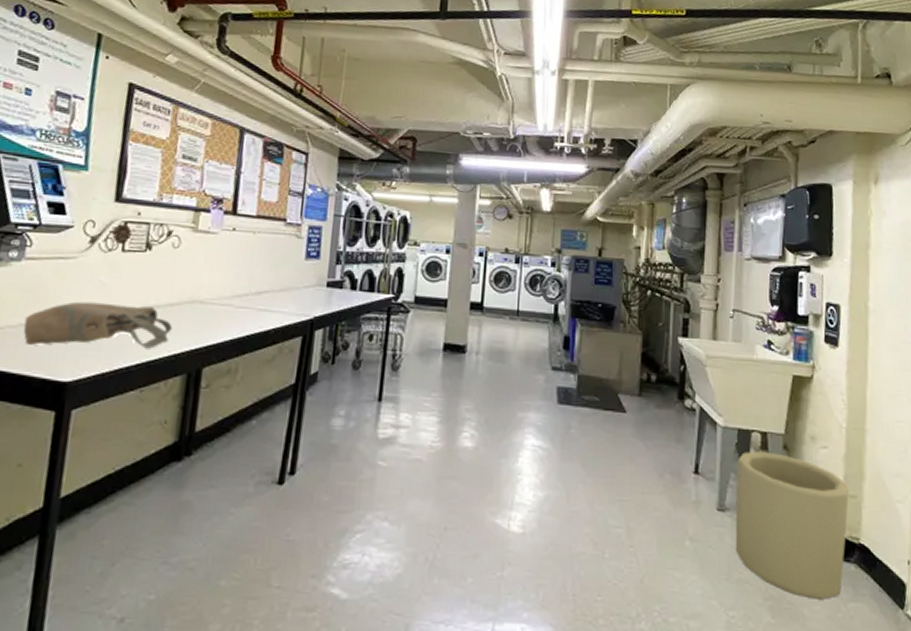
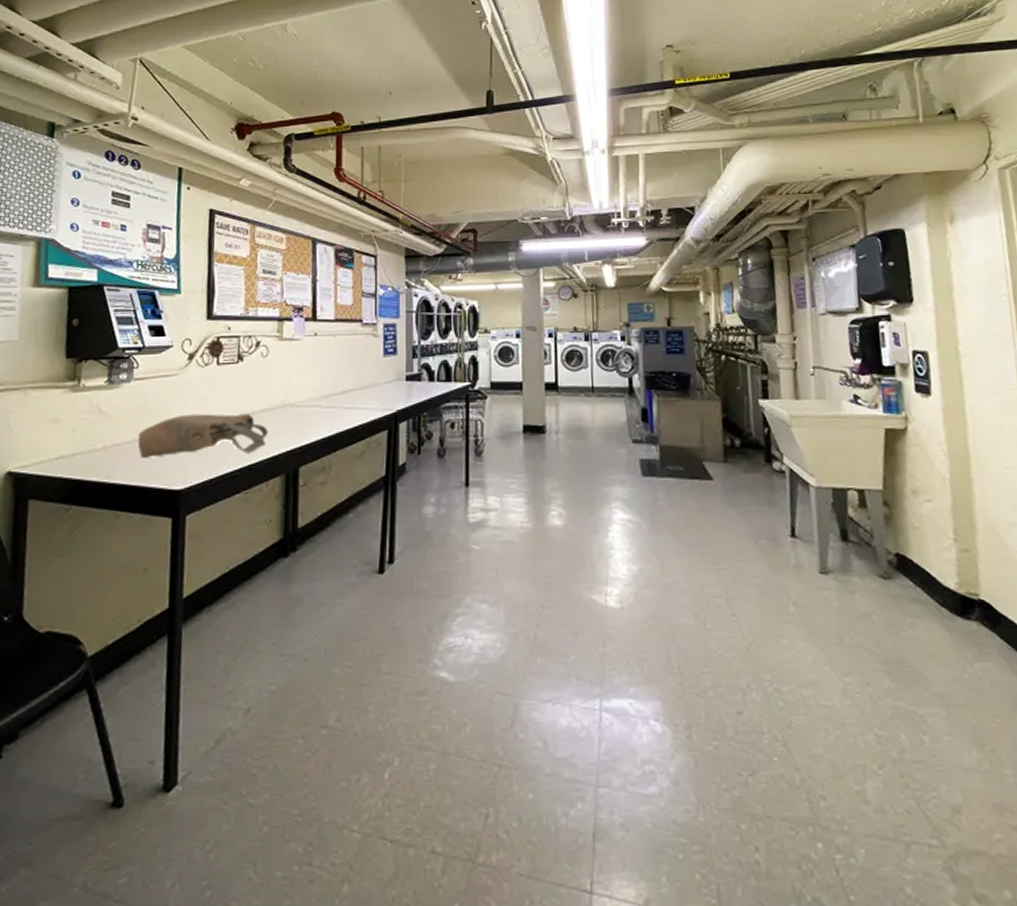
trash can: present [735,451,850,599] -> none [834,509,965,661]

